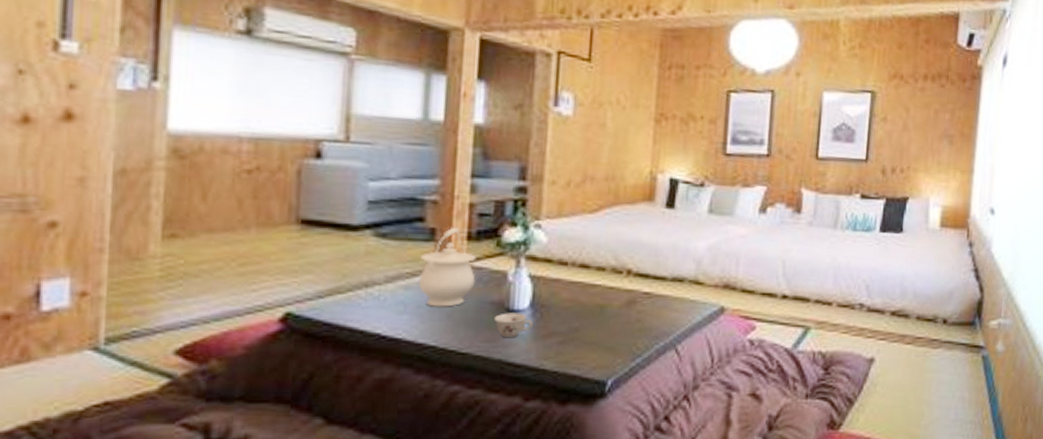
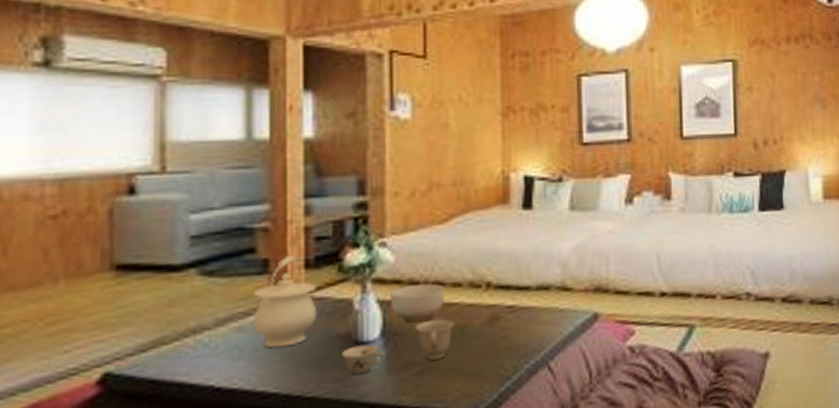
bowl: none [540,264,591,298] -> present [390,283,446,323]
teacup: none [561,297,596,332] -> present [415,319,455,360]

